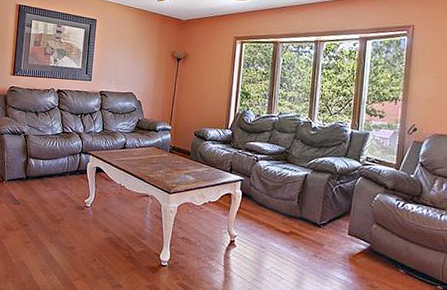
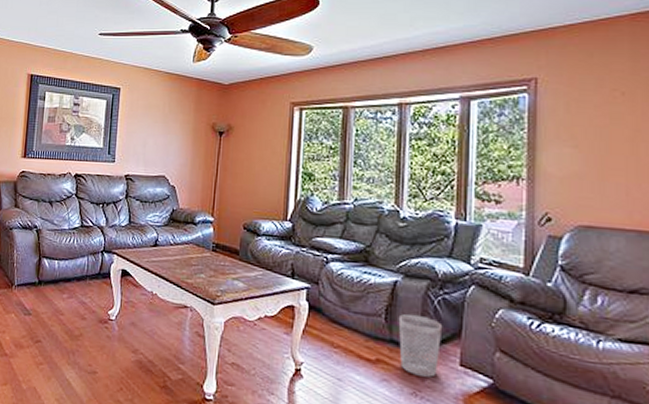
wastebasket: none [306,198,338,244] -> present [398,313,443,377]

